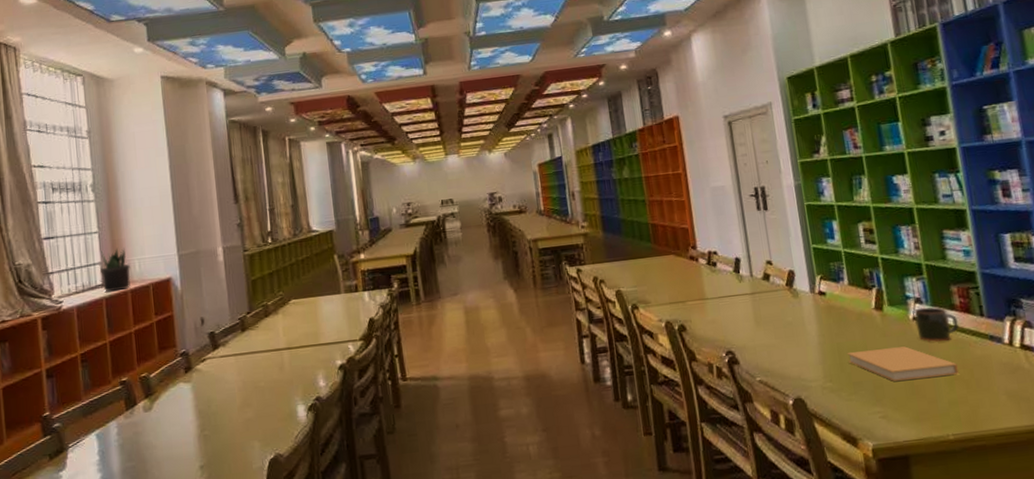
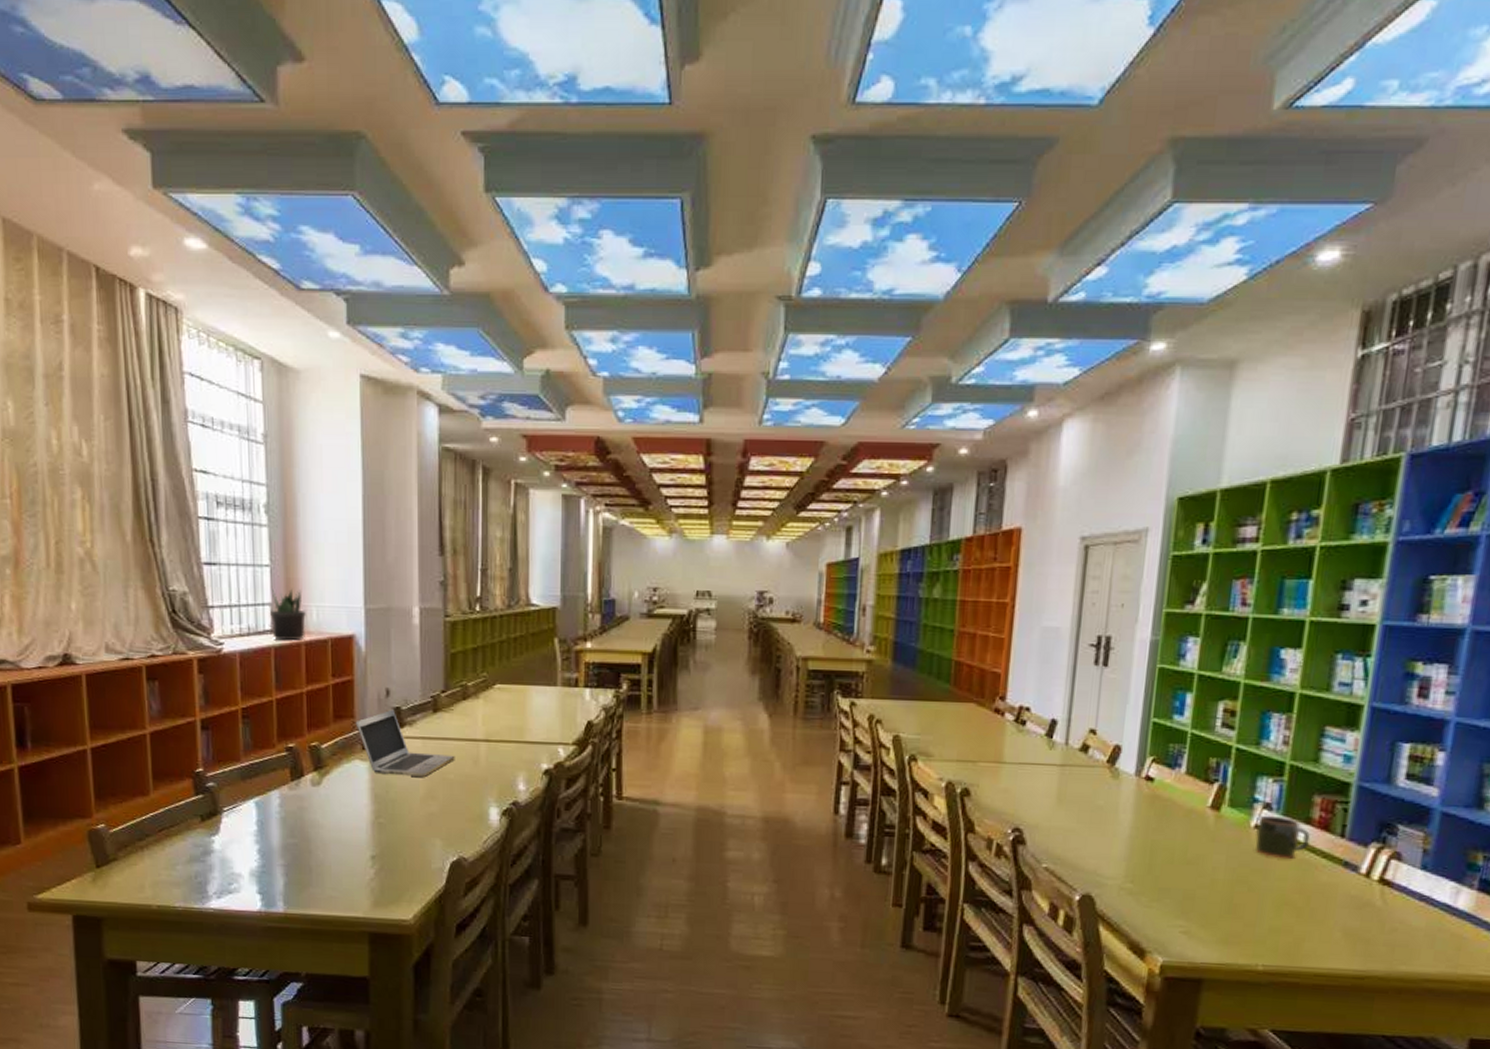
laptop: none [177,334,264,392] -> present [355,709,455,777]
book: present [847,346,959,382] -> none [1159,853,1293,900]

